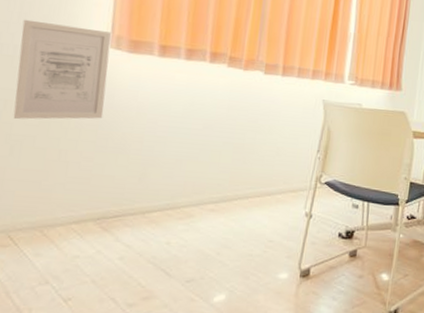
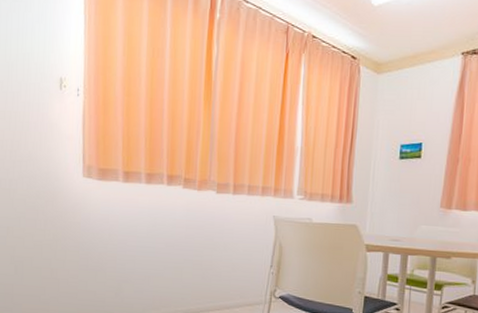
wall art: present [13,19,111,120] -> none [14,156,83,243]

